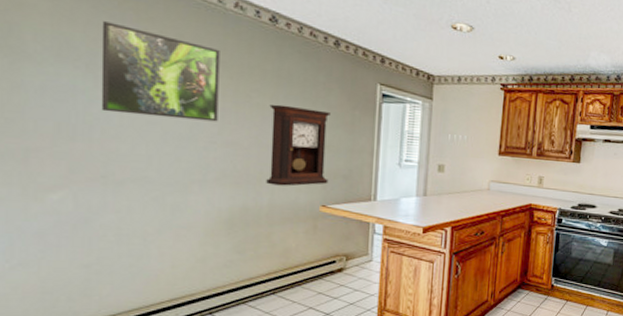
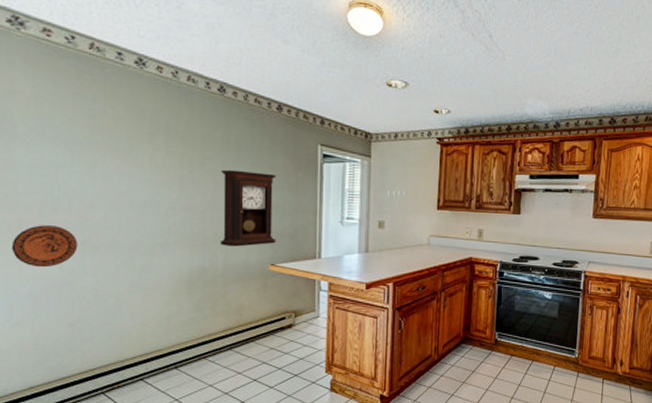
decorative plate: none [15,155,98,203] -> present [11,225,78,268]
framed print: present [101,21,220,122] -> none [76,102,176,189]

